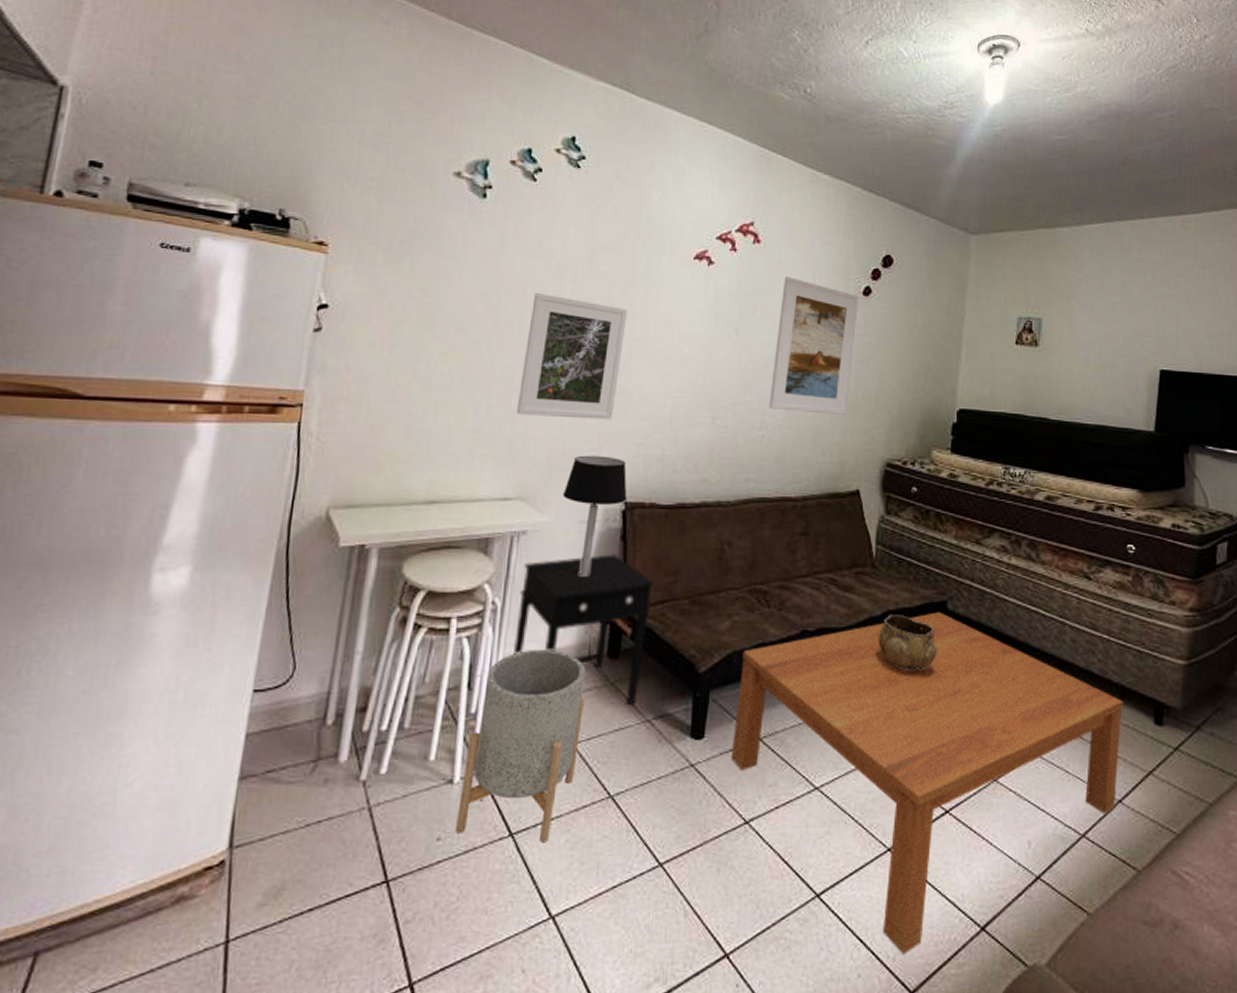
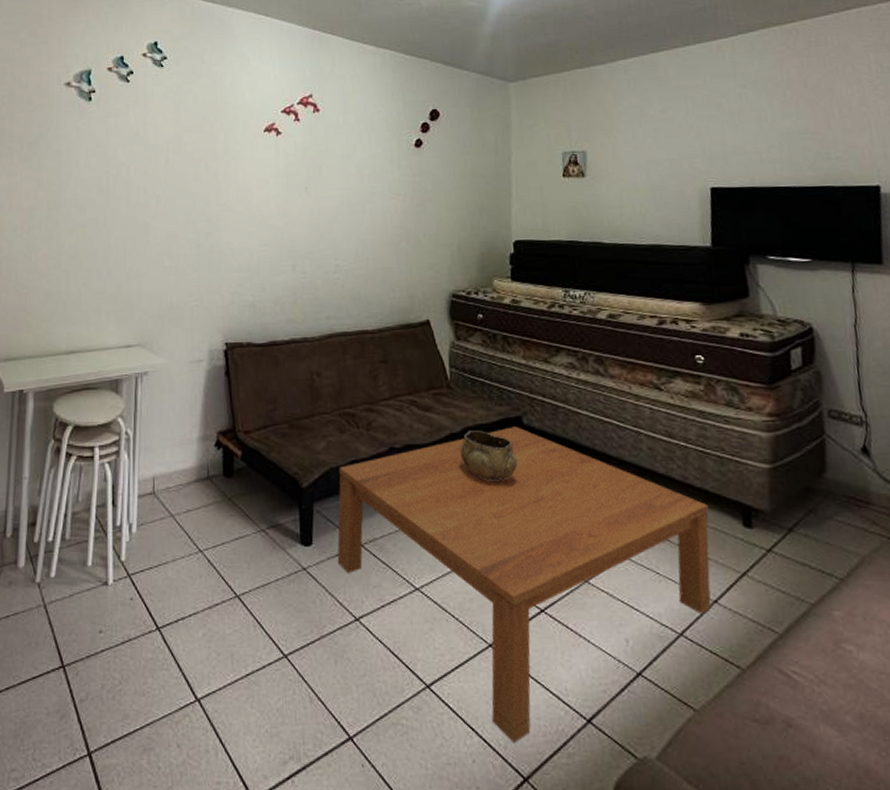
planter: present [456,648,586,843] -> none [113,470,208,636]
side table: present [512,554,654,704] -> none [145,388,256,516]
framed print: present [516,293,627,420] -> none [130,174,213,276]
table lamp: present [562,455,627,576] -> none [174,305,227,408]
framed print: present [769,277,858,415] -> none [340,138,412,255]

